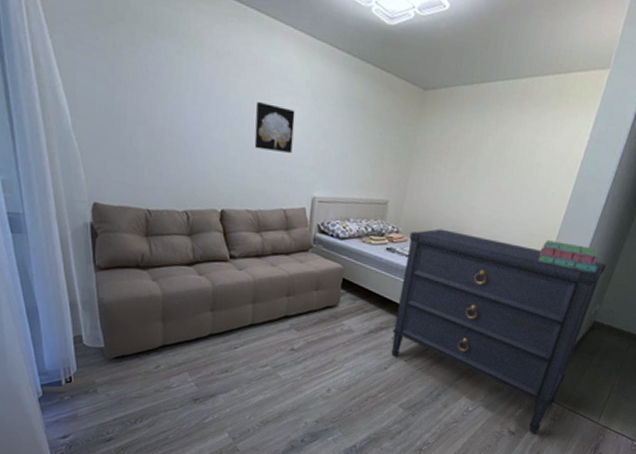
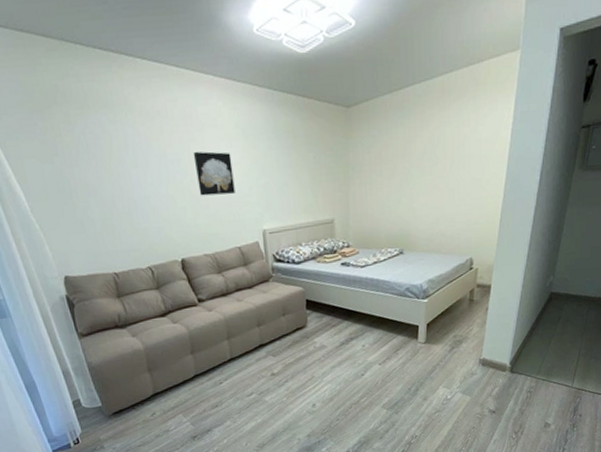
dresser: present [391,229,607,433] -> none [360,234,553,408]
stack of books: present [538,240,599,274] -> none [486,223,545,248]

